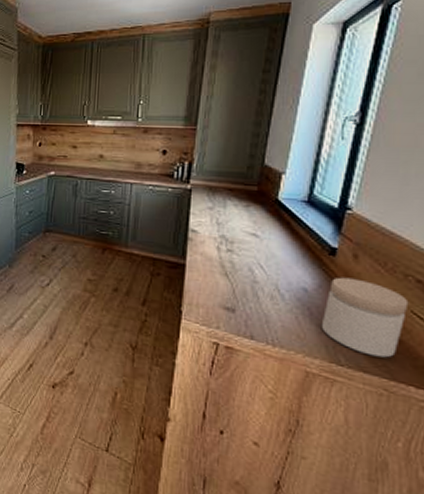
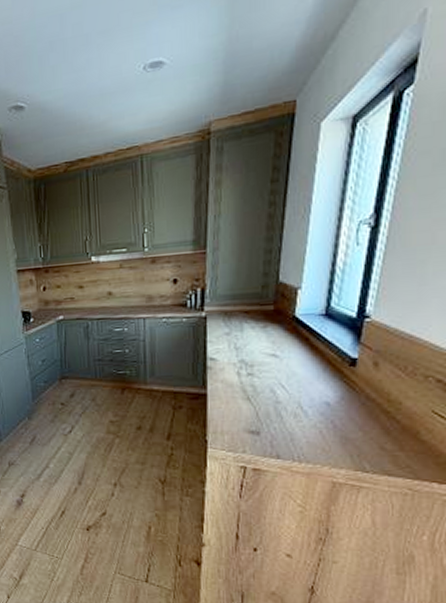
jar: present [321,277,409,358] -> none [345,386,430,459]

